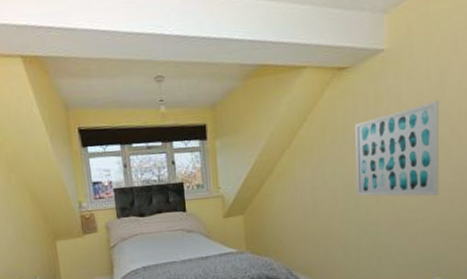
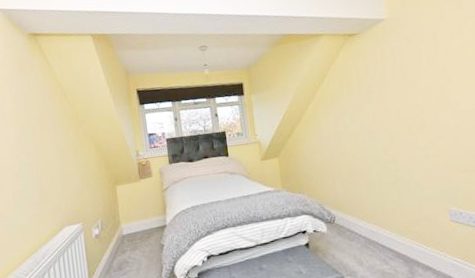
wall art: present [354,100,440,197] -> none [366,57,445,138]

